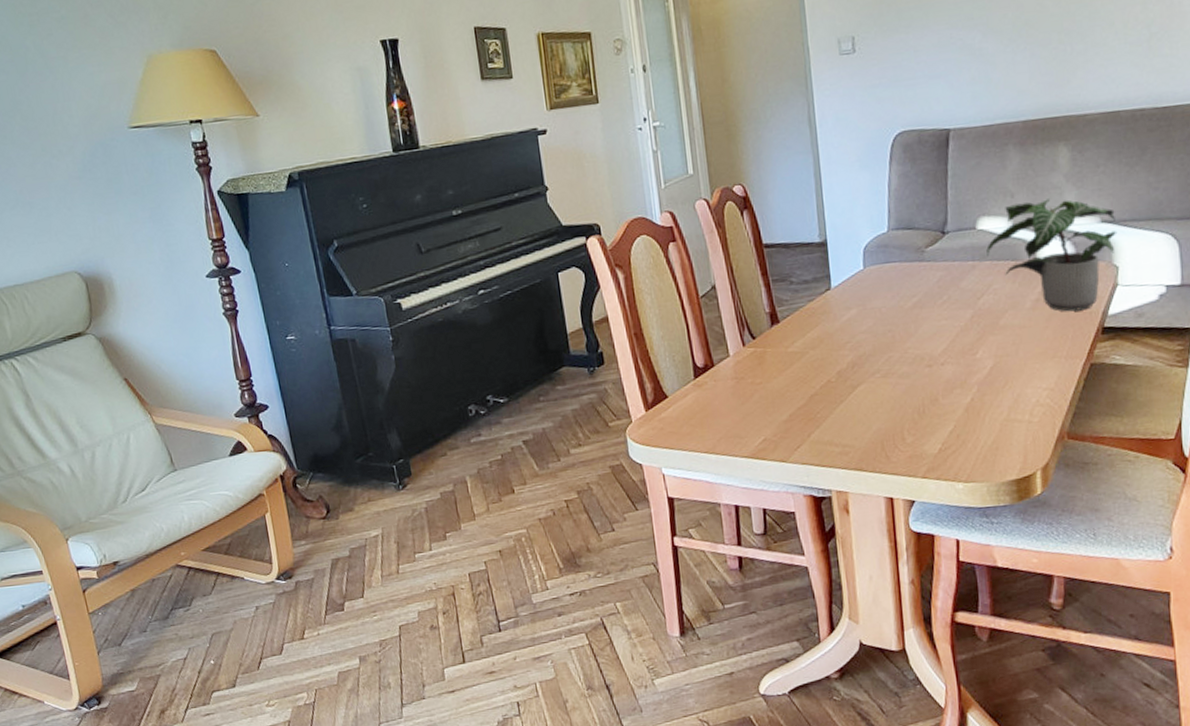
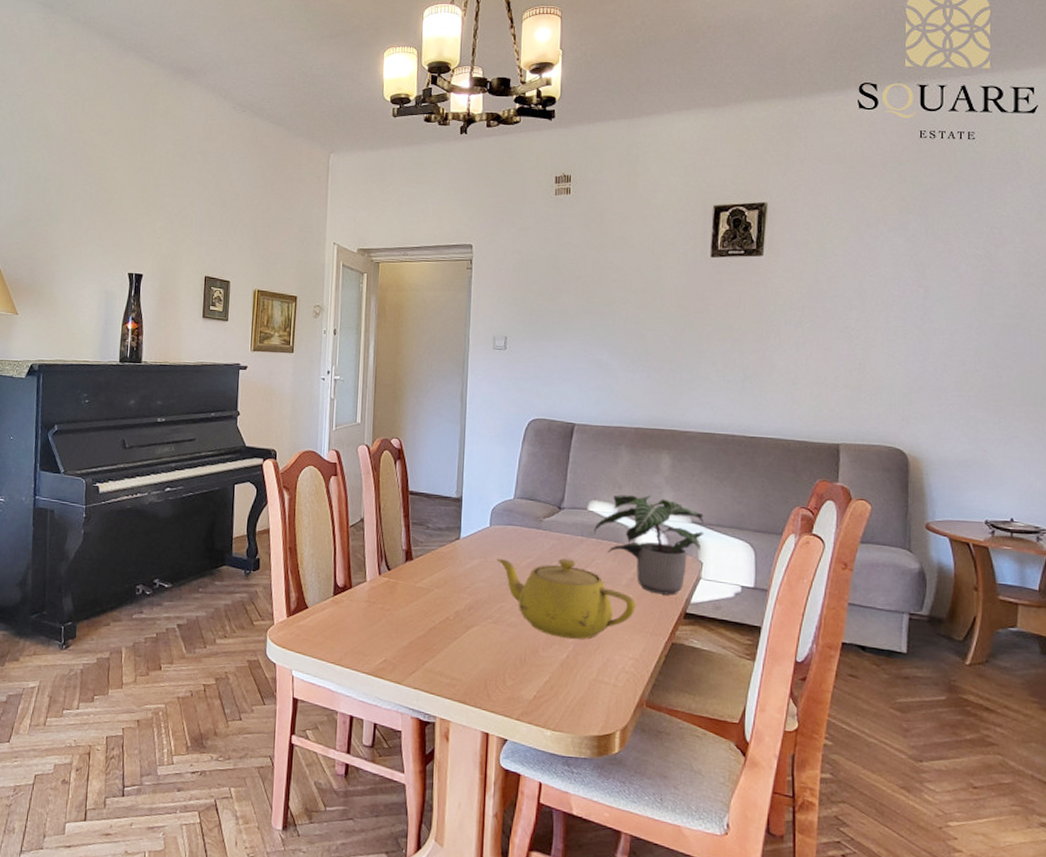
teapot: none [877,289,1045,380] -> present [497,558,636,640]

